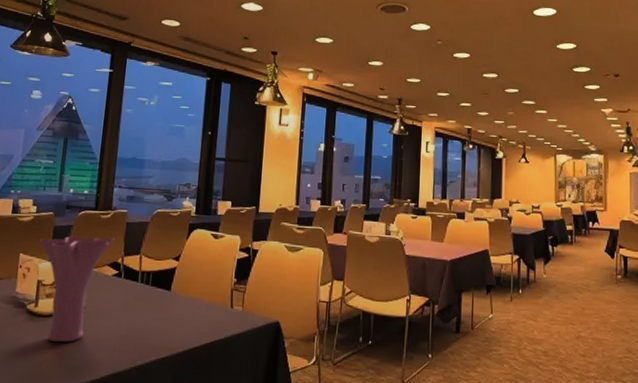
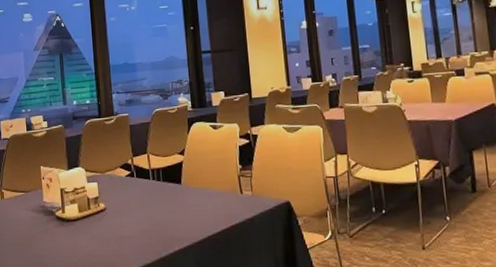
vase: present [40,236,115,343] -> none [56,141,122,243]

